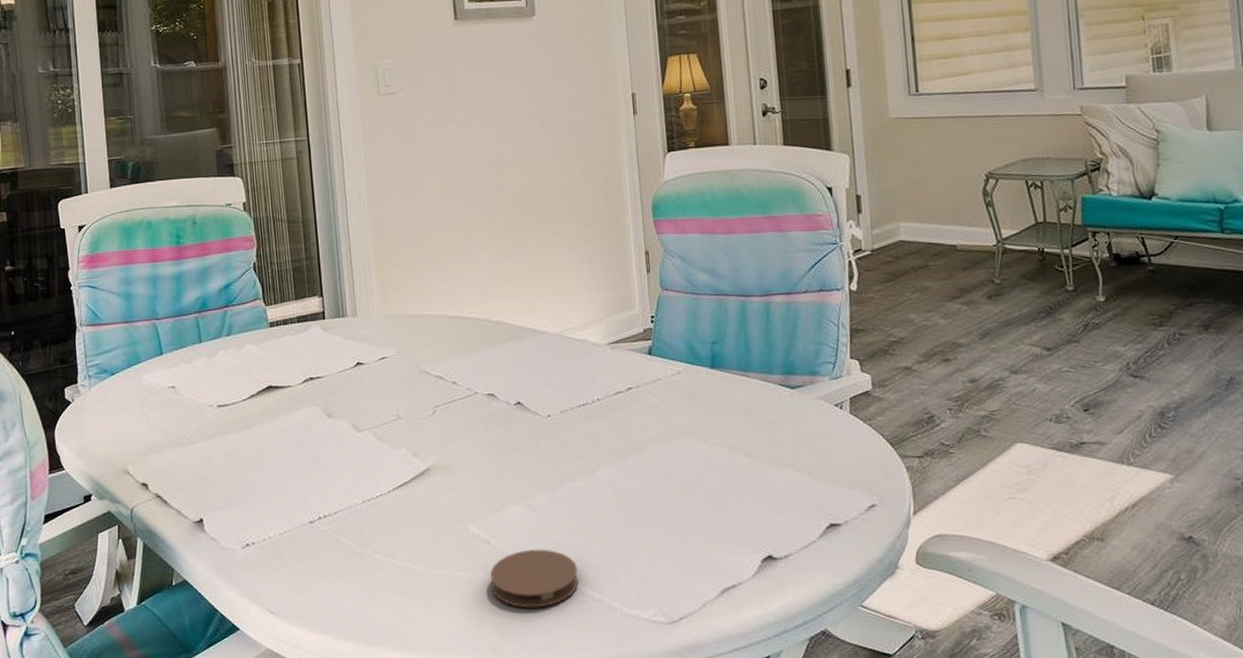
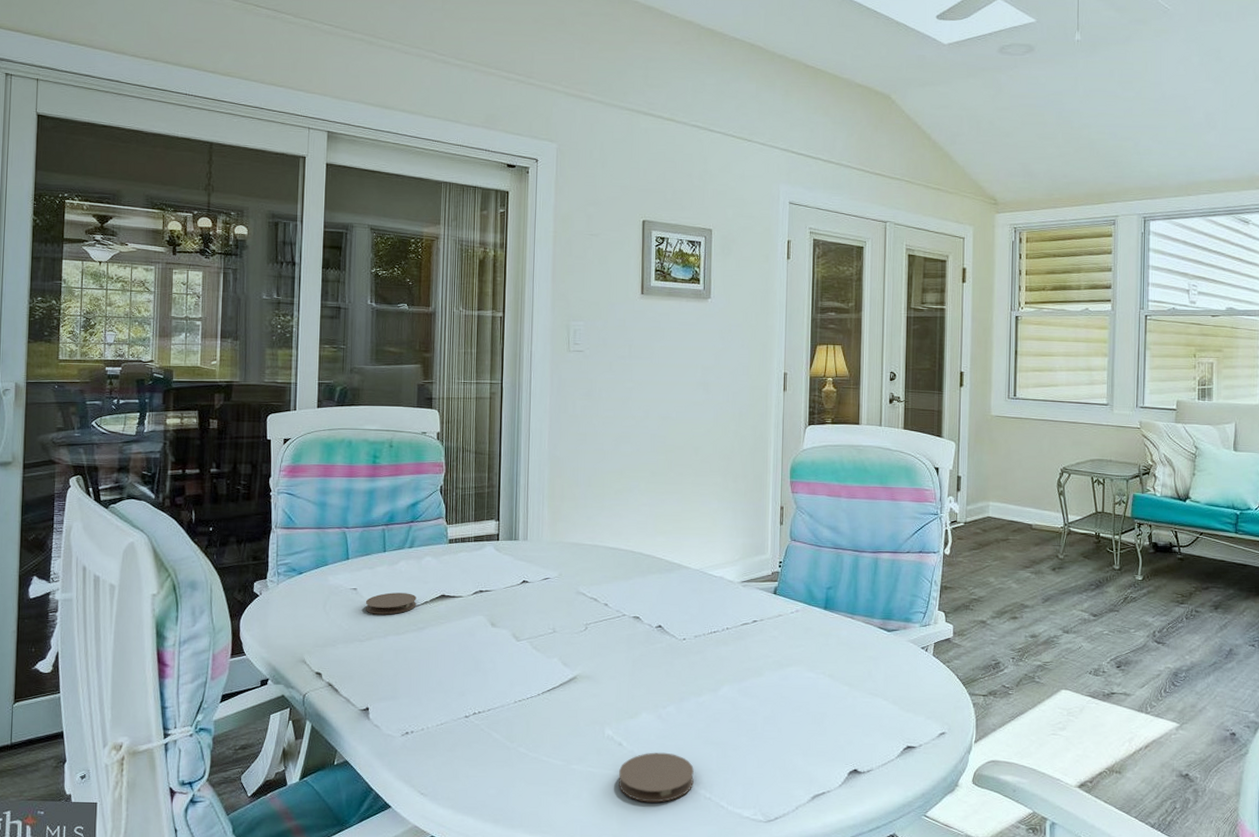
coaster: none [186,387,242,414] -> present [365,592,417,615]

